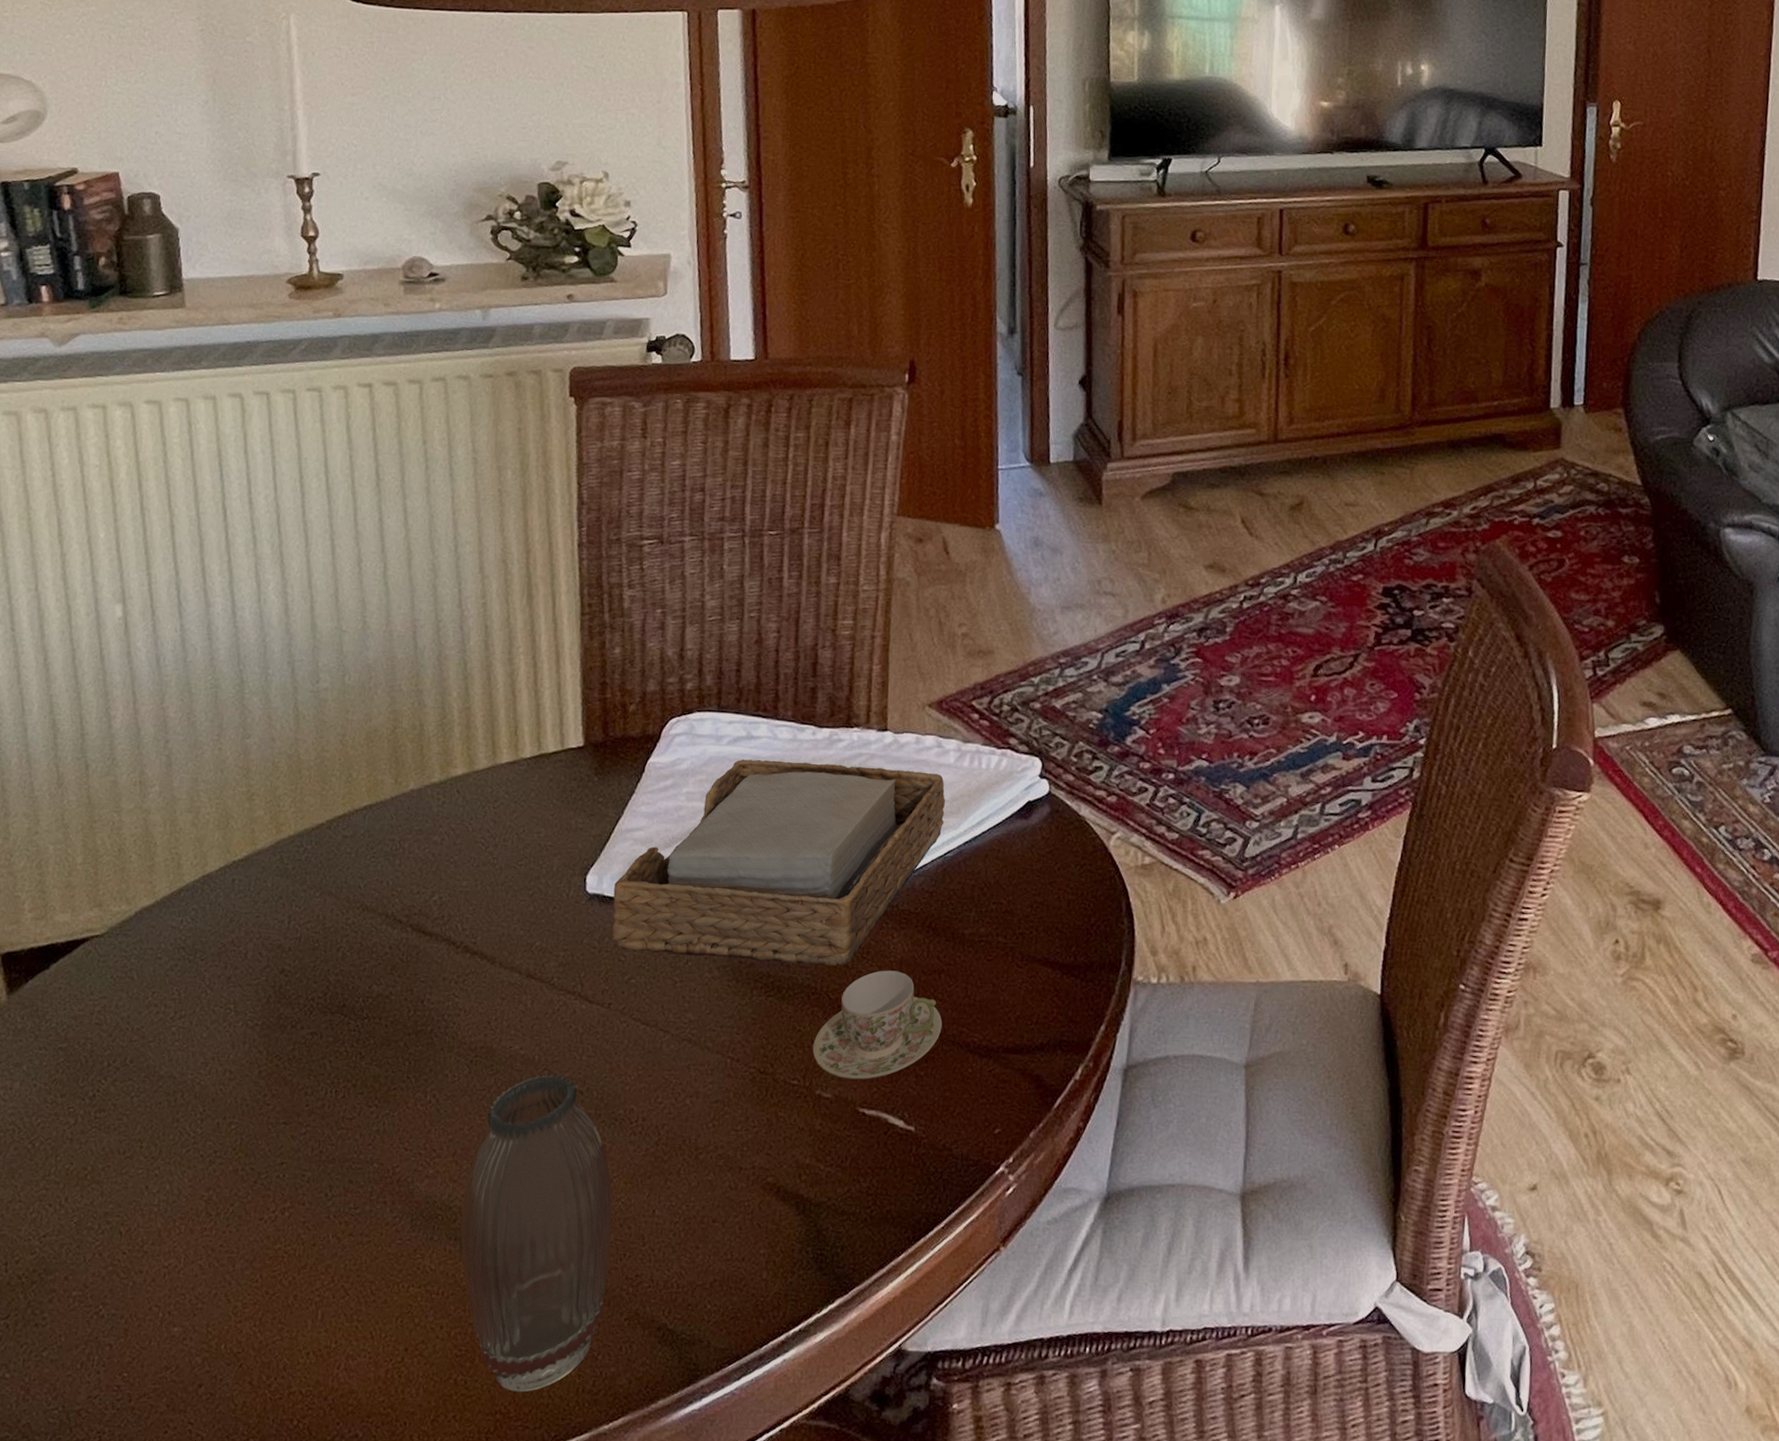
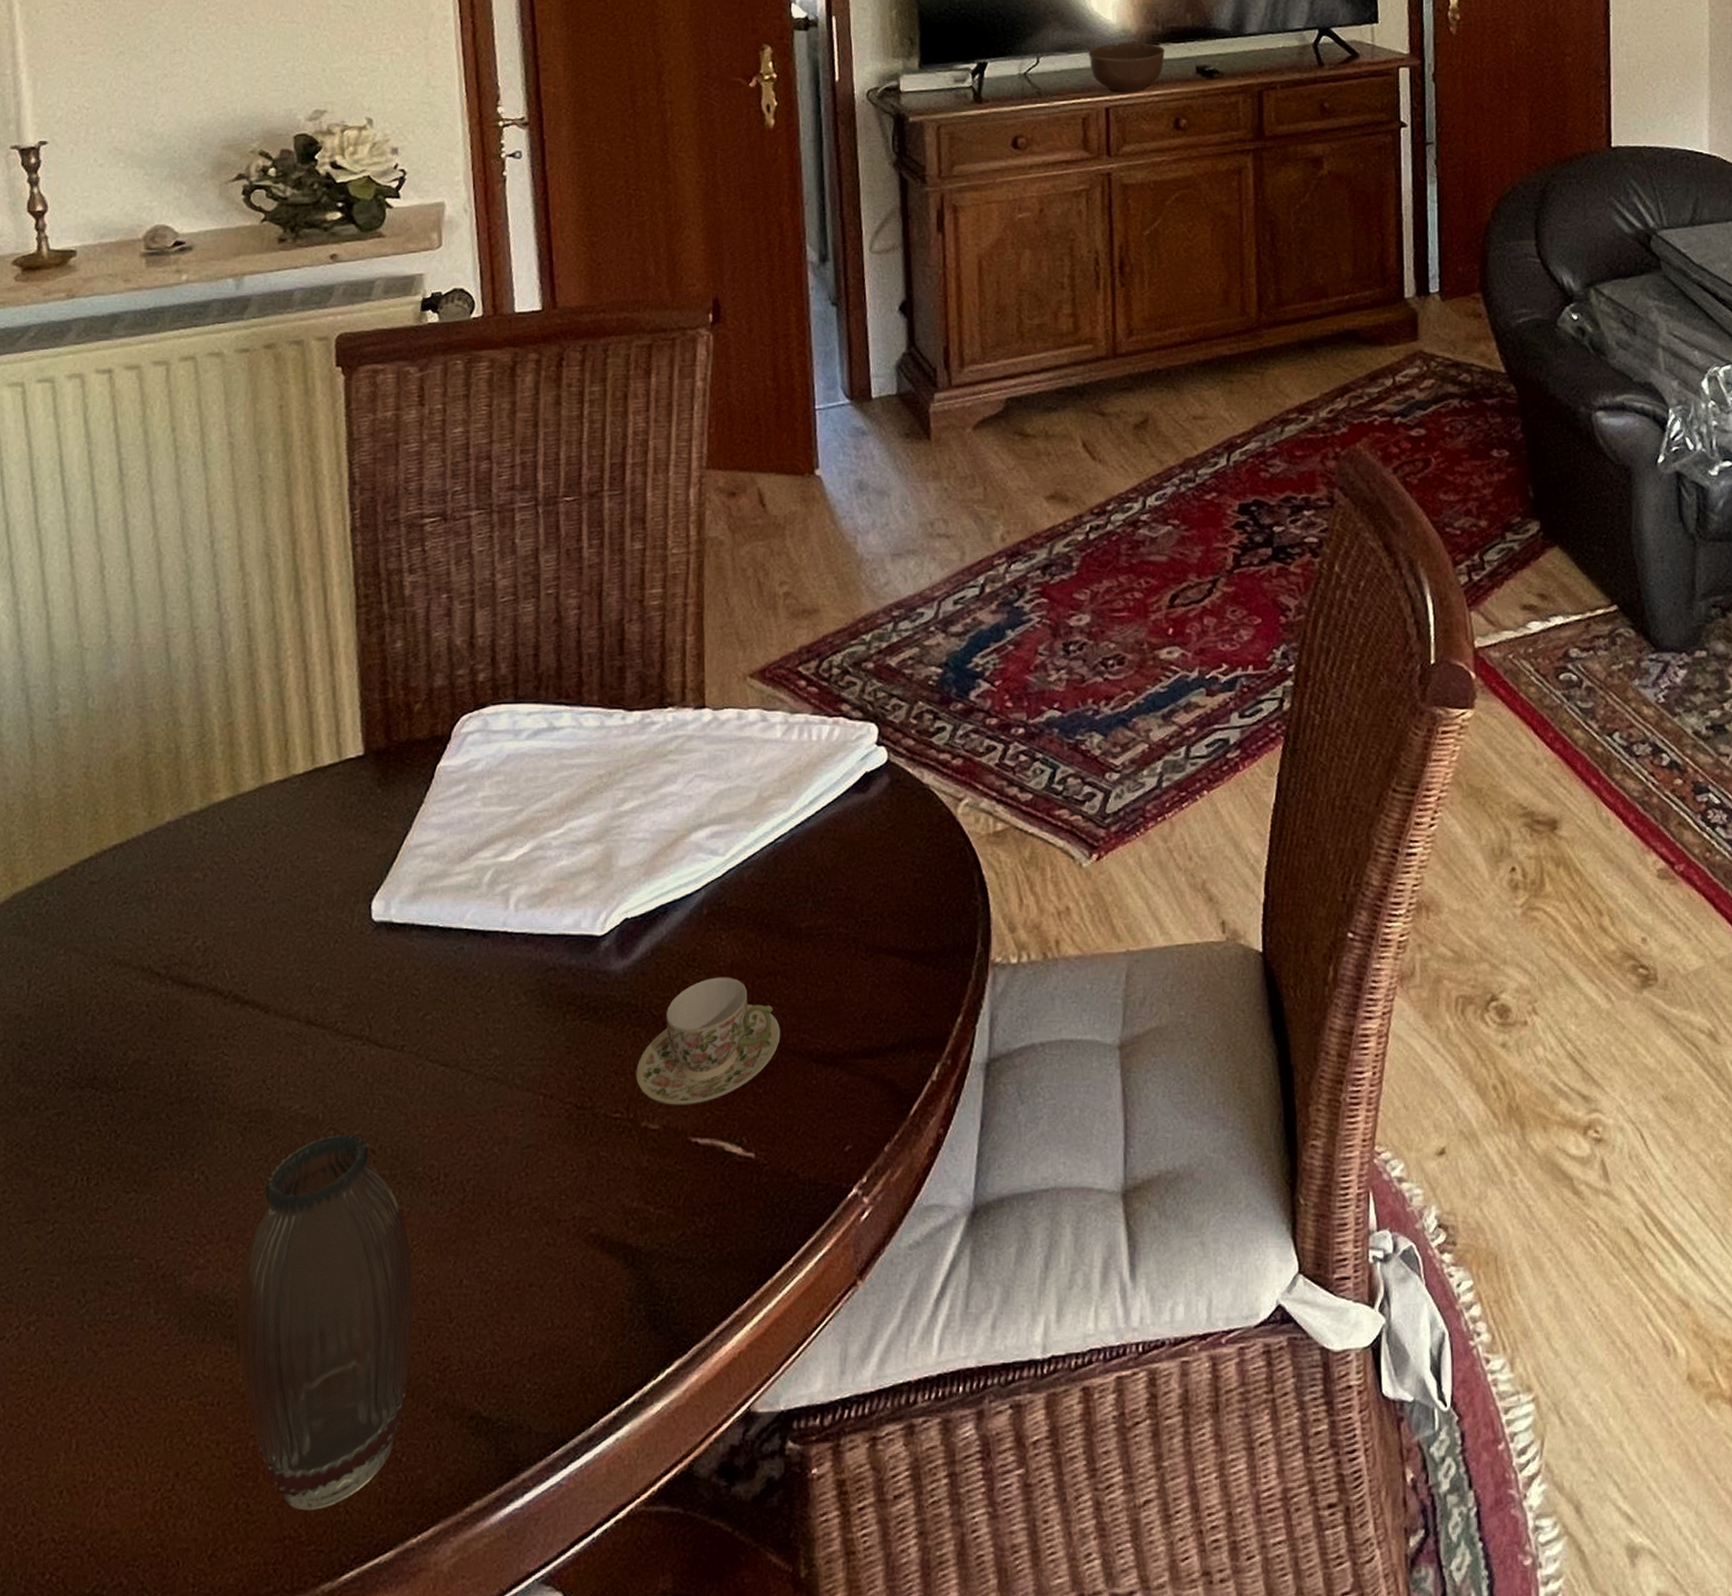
napkin holder: present [612,759,945,967] -> none [402,750,773,982]
bowl: none [1266,148,1339,197] -> present [1088,43,1165,93]

